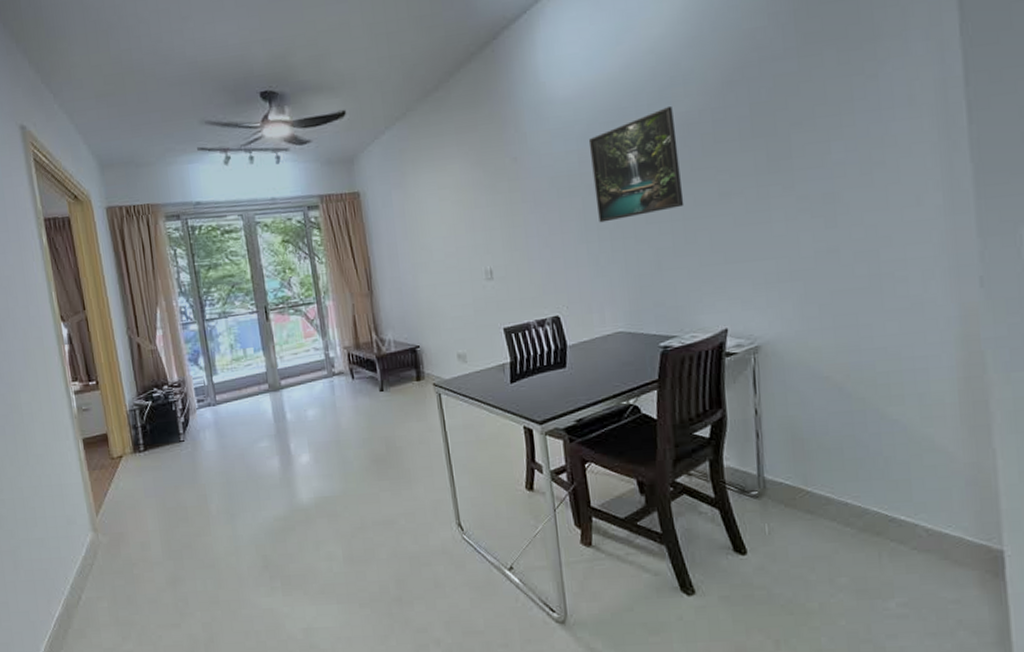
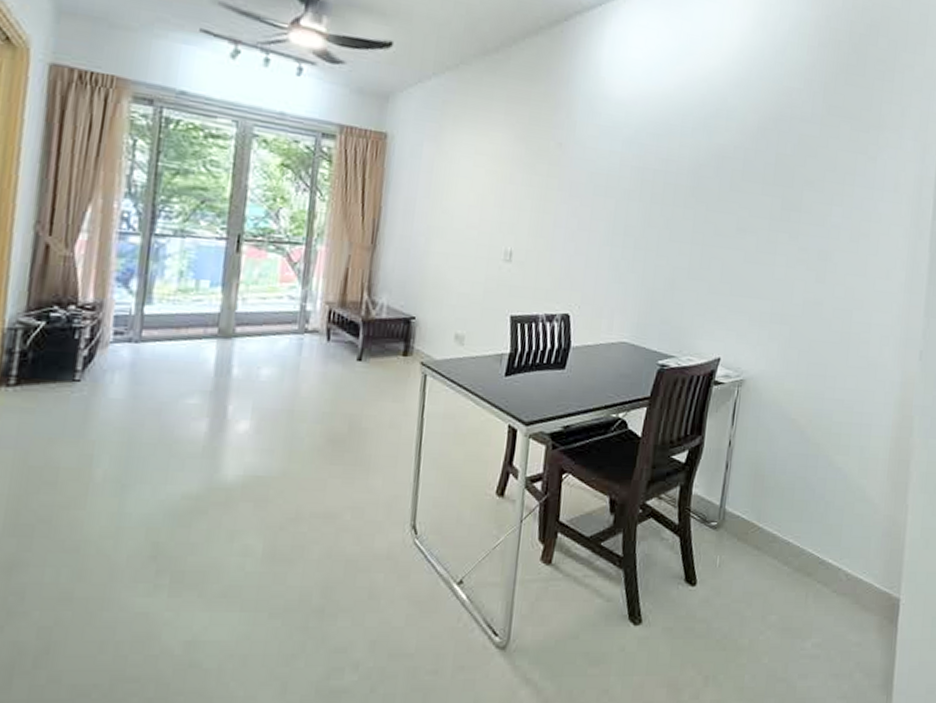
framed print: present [588,107,685,223] -> none [627,135,713,233]

